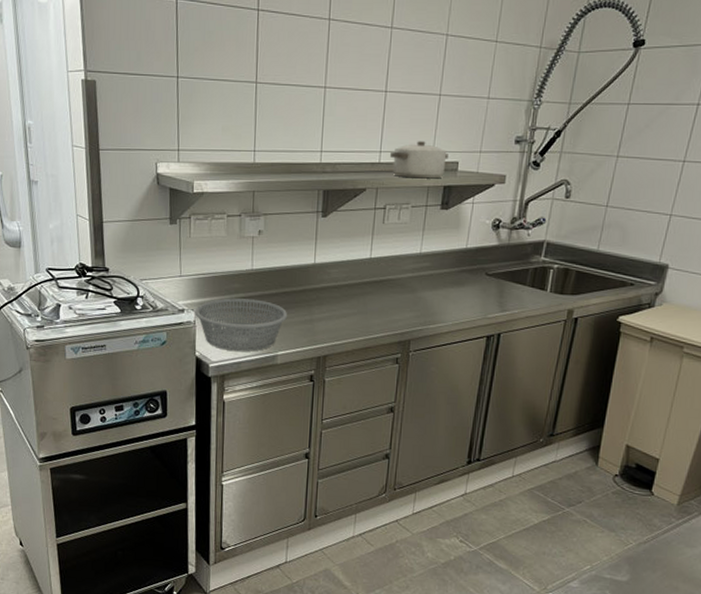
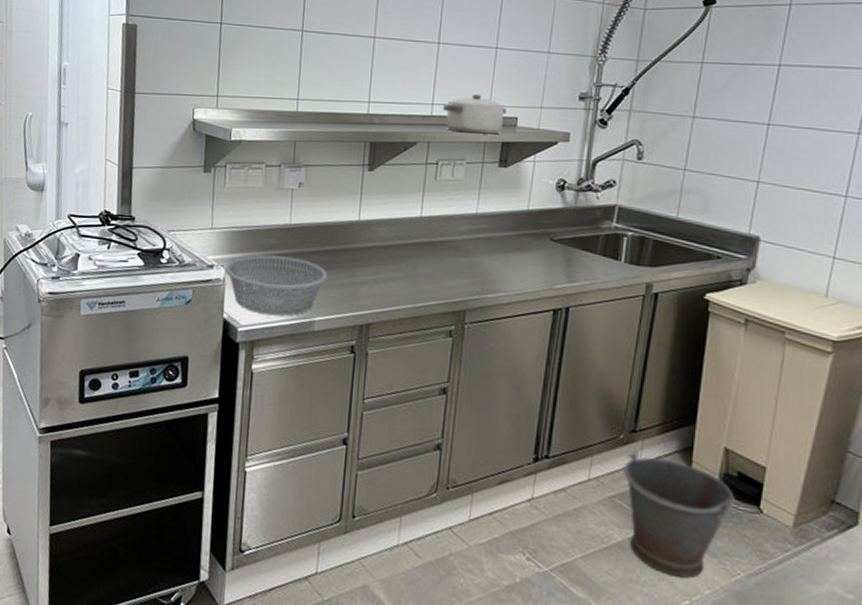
bucket: none [541,450,632,549] -> present [623,450,735,579]

